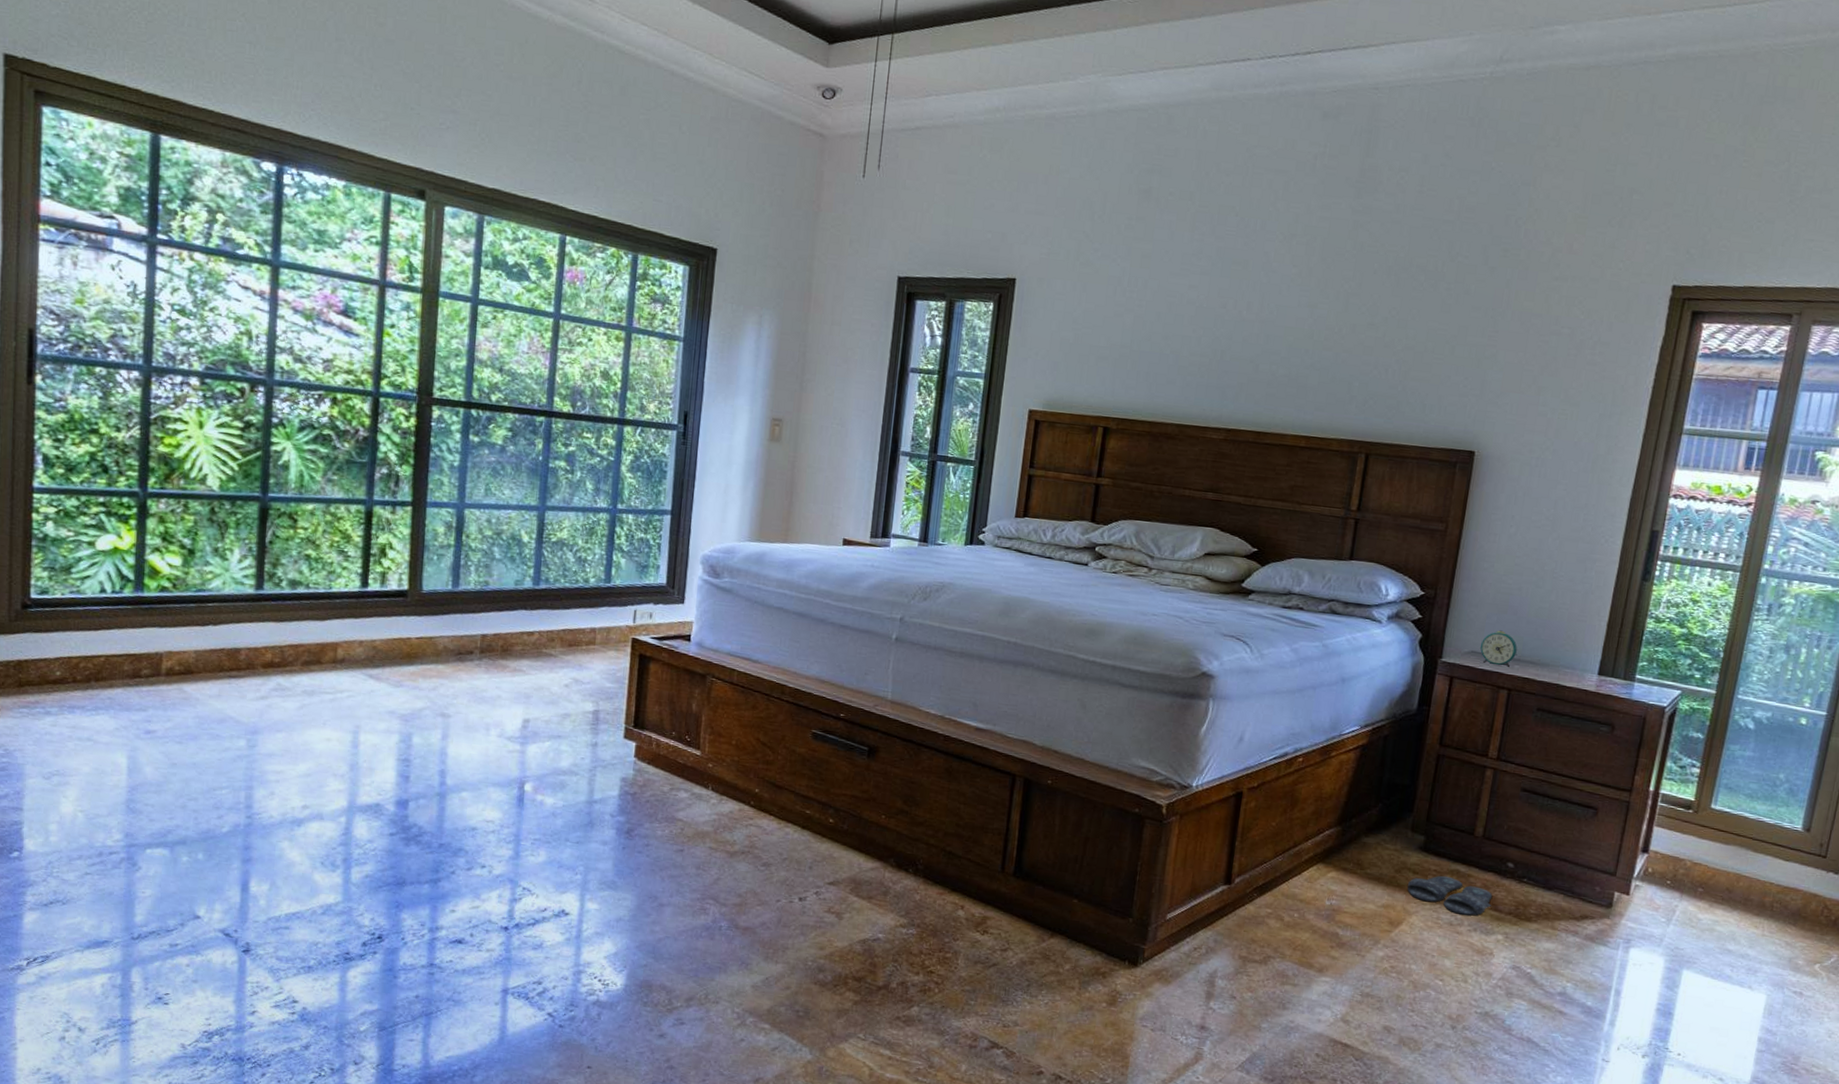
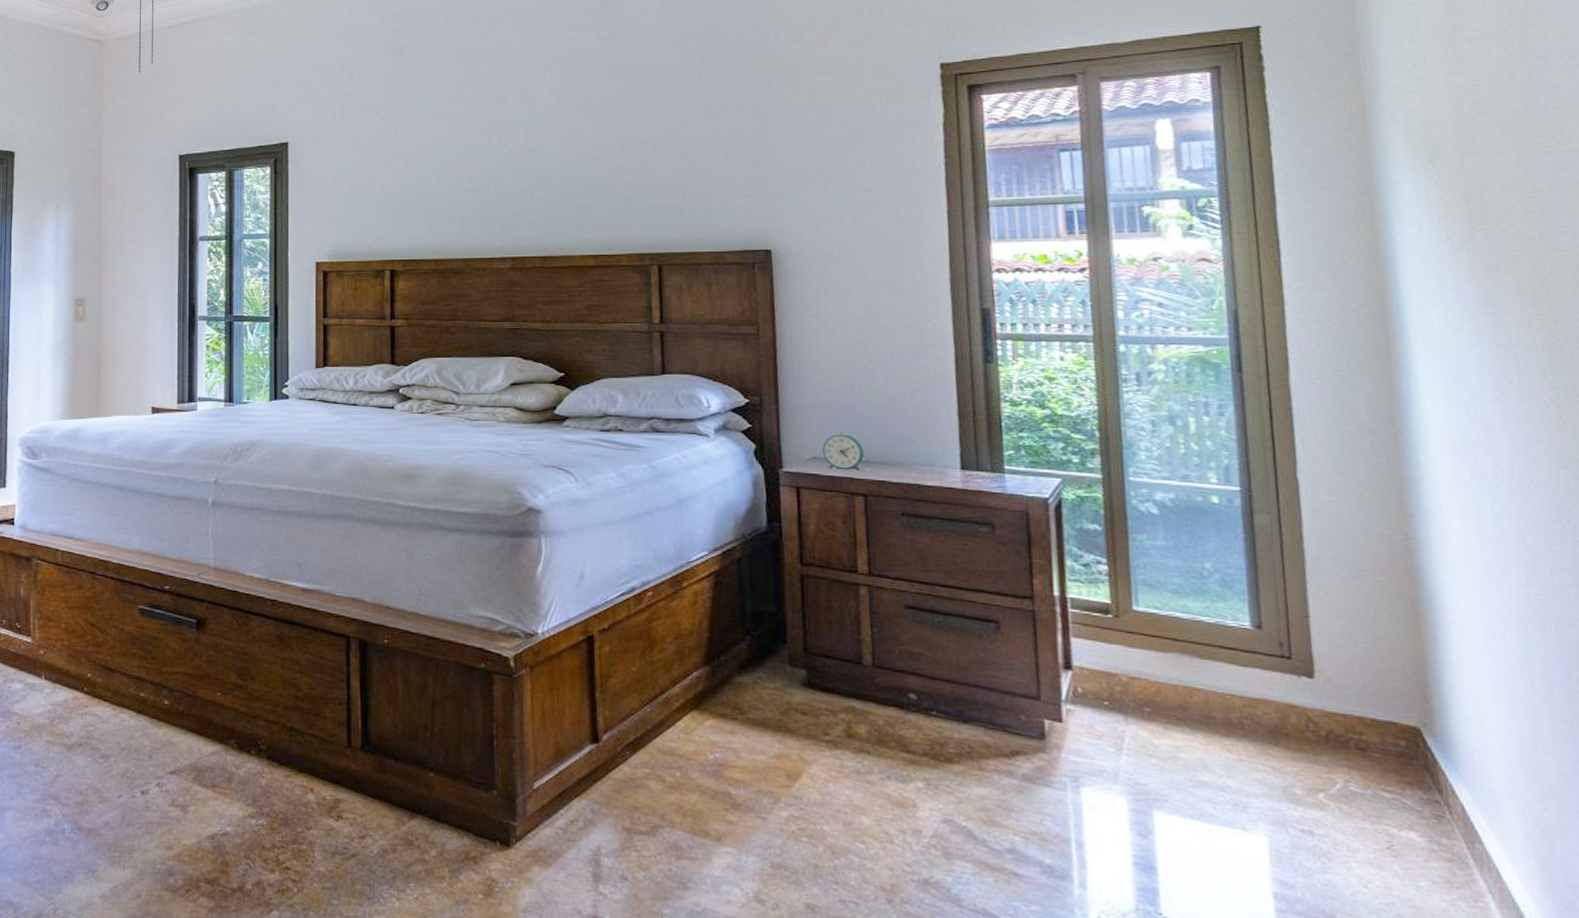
slippers: present [1407,875,1493,916] -> none [798,714,901,761]

